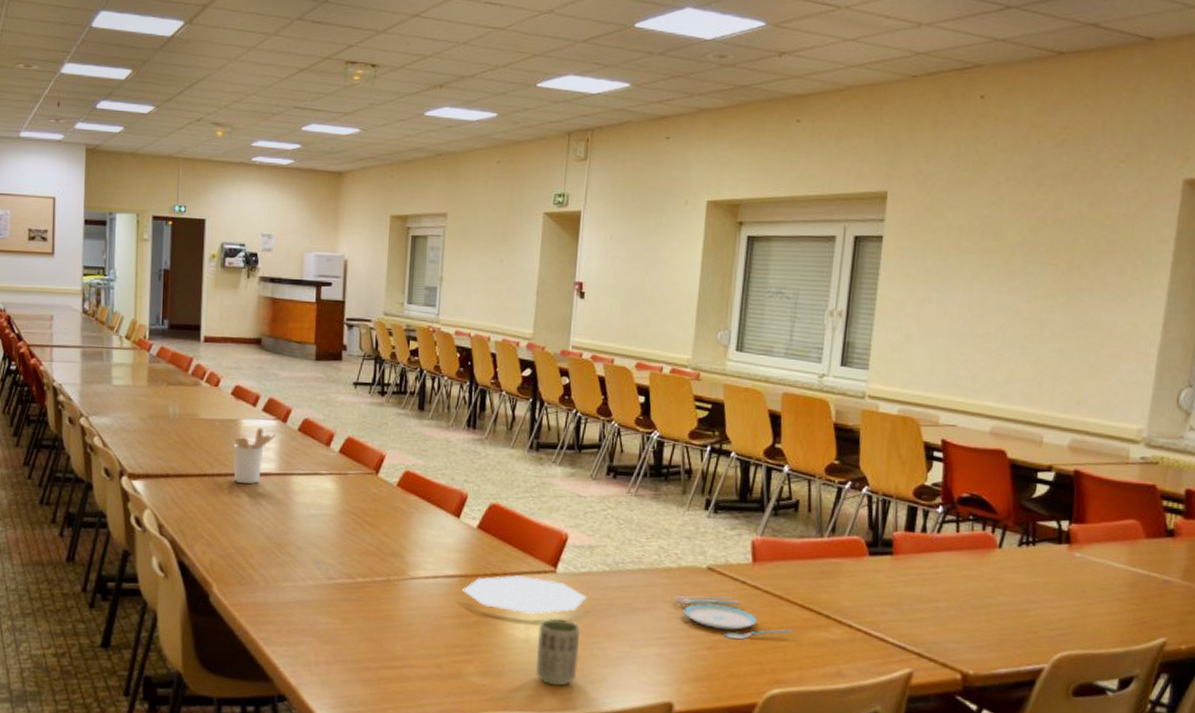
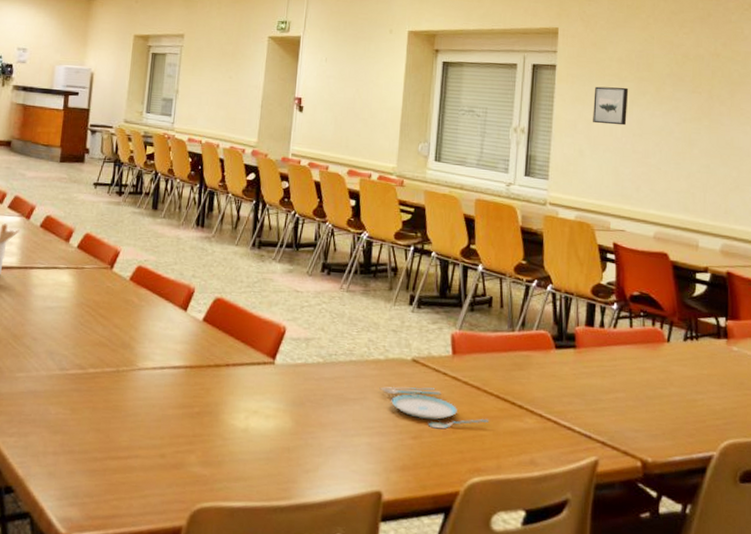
plate: present [462,575,587,614] -> none [187,366,303,404]
cup: present [536,618,580,686] -> none [254,408,296,475]
wall art: none [924,260,970,306] -> present [593,86,629,126]

